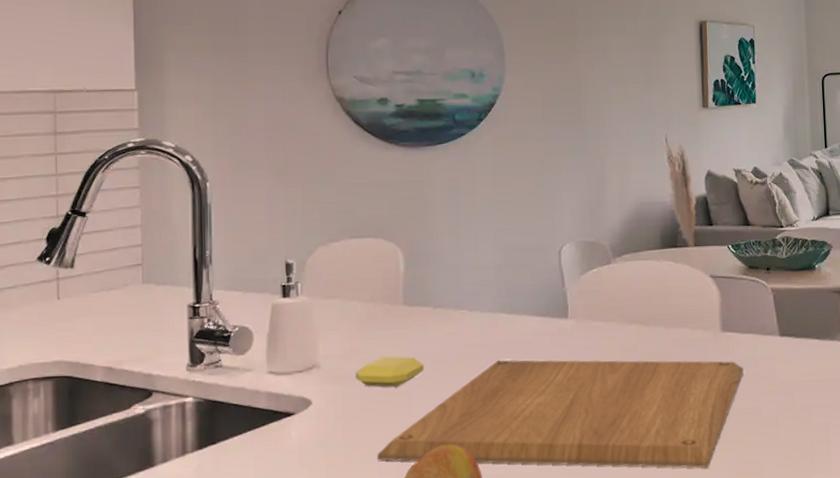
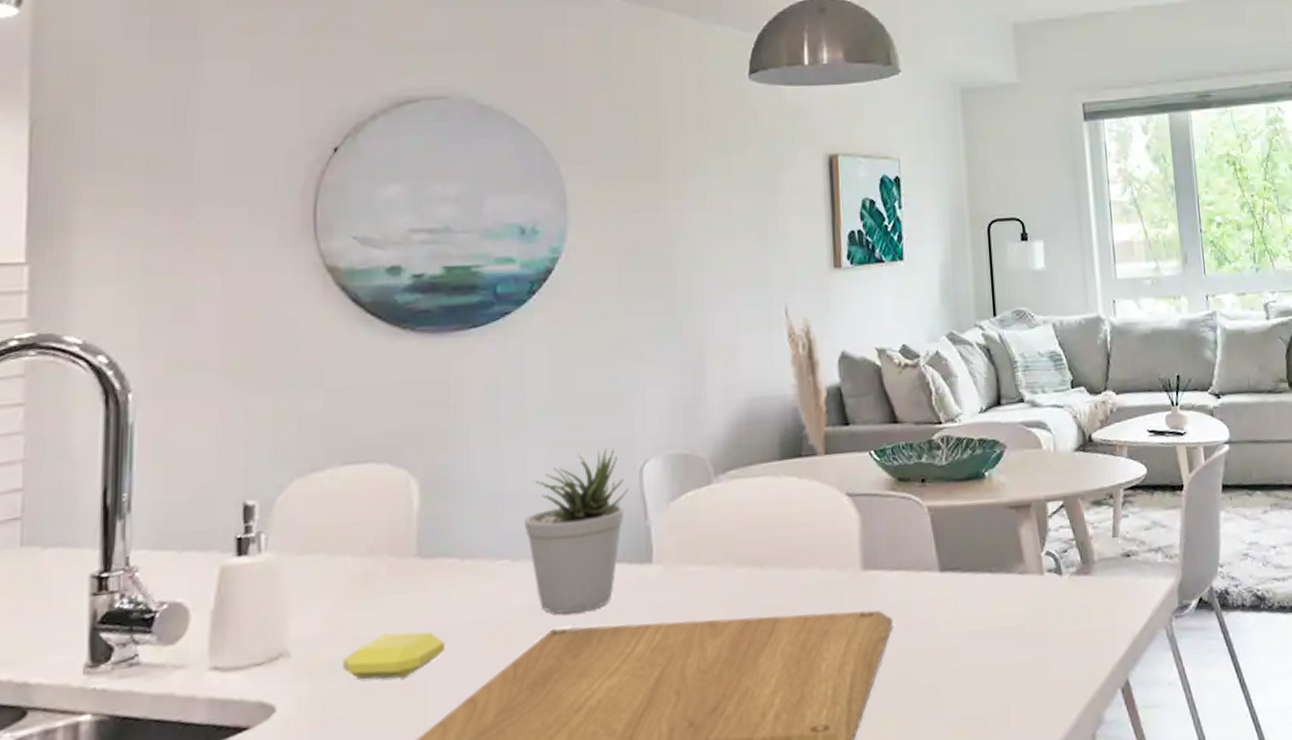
potted plant: none [477,234,551,350] -> present [523,447,629,614]

